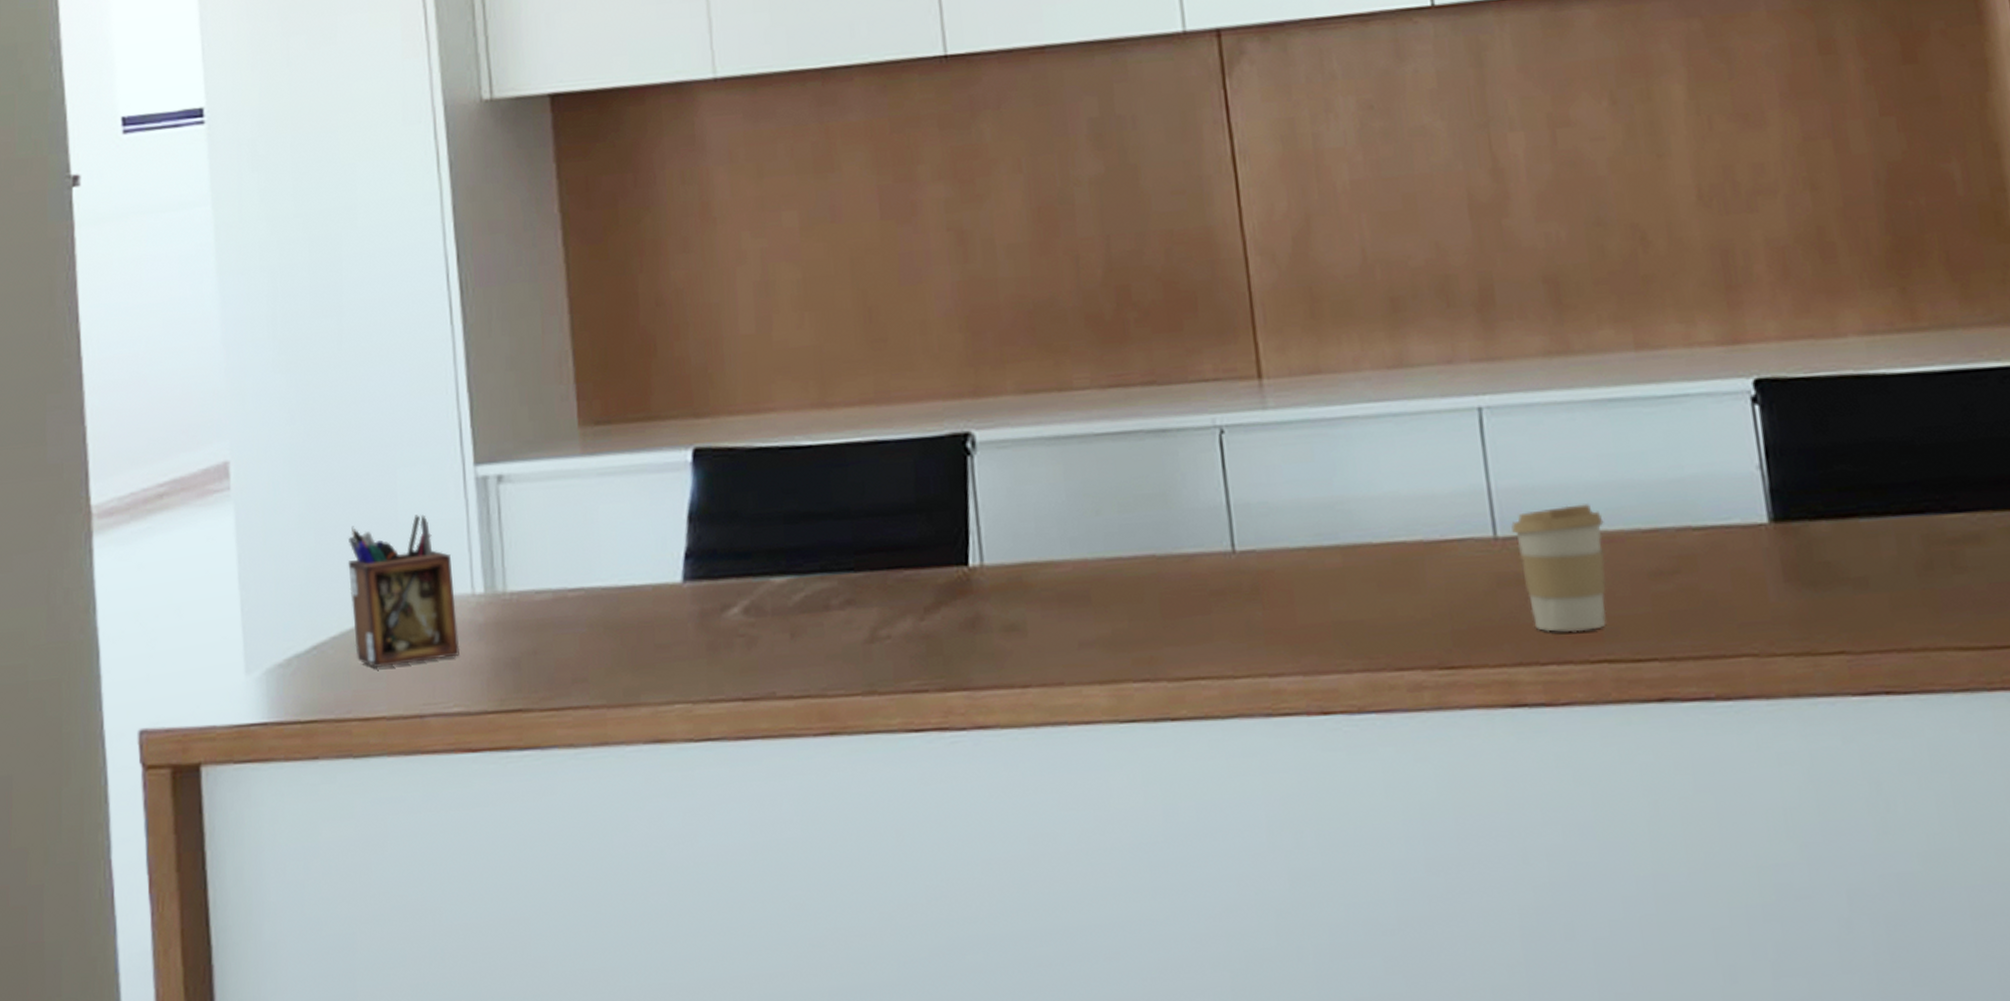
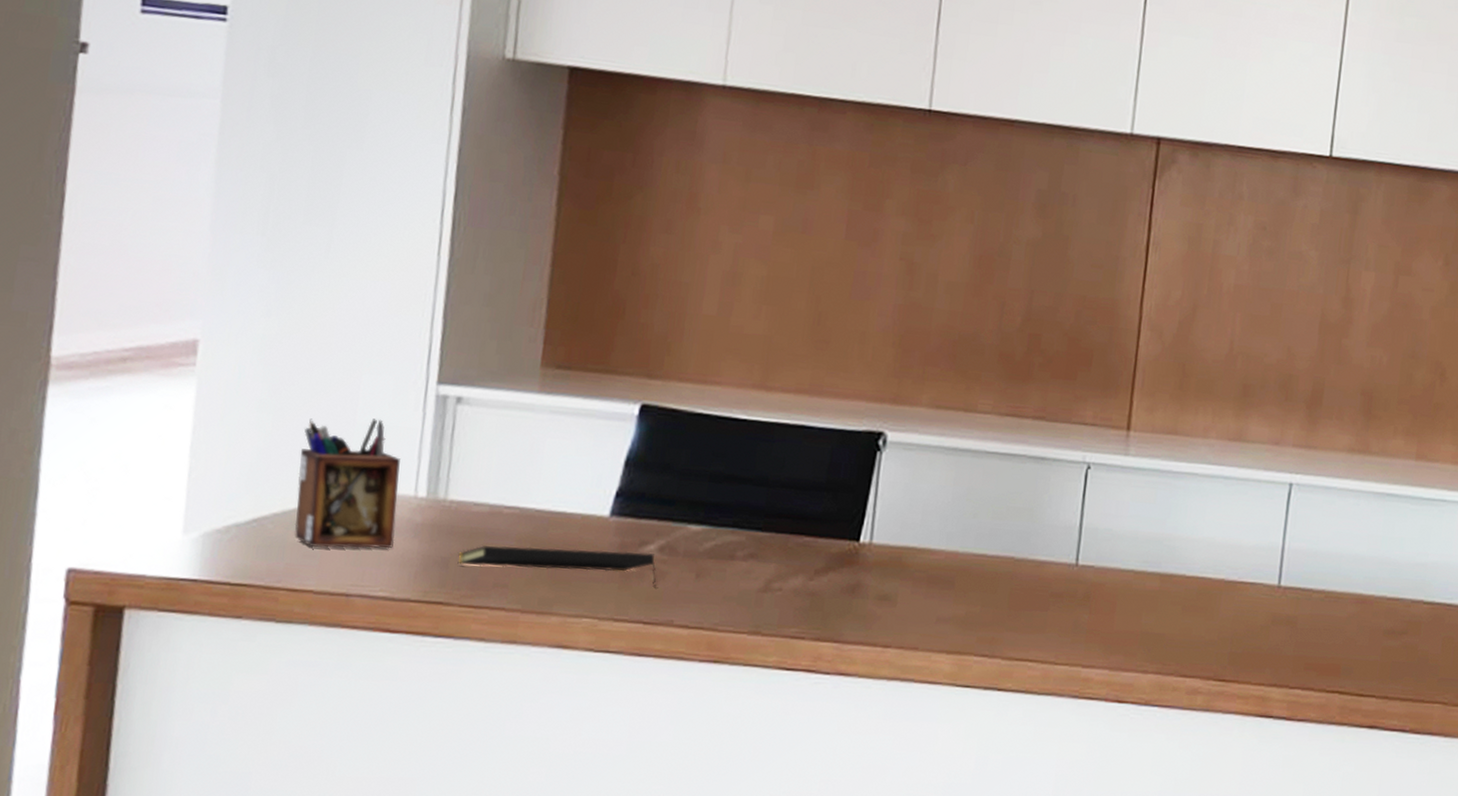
notepad: none [529,616,749,663] -> present [457,546,656,587]
coffee cup: present [1511,504,1606,632] -> none [1292,570,1361,667]

